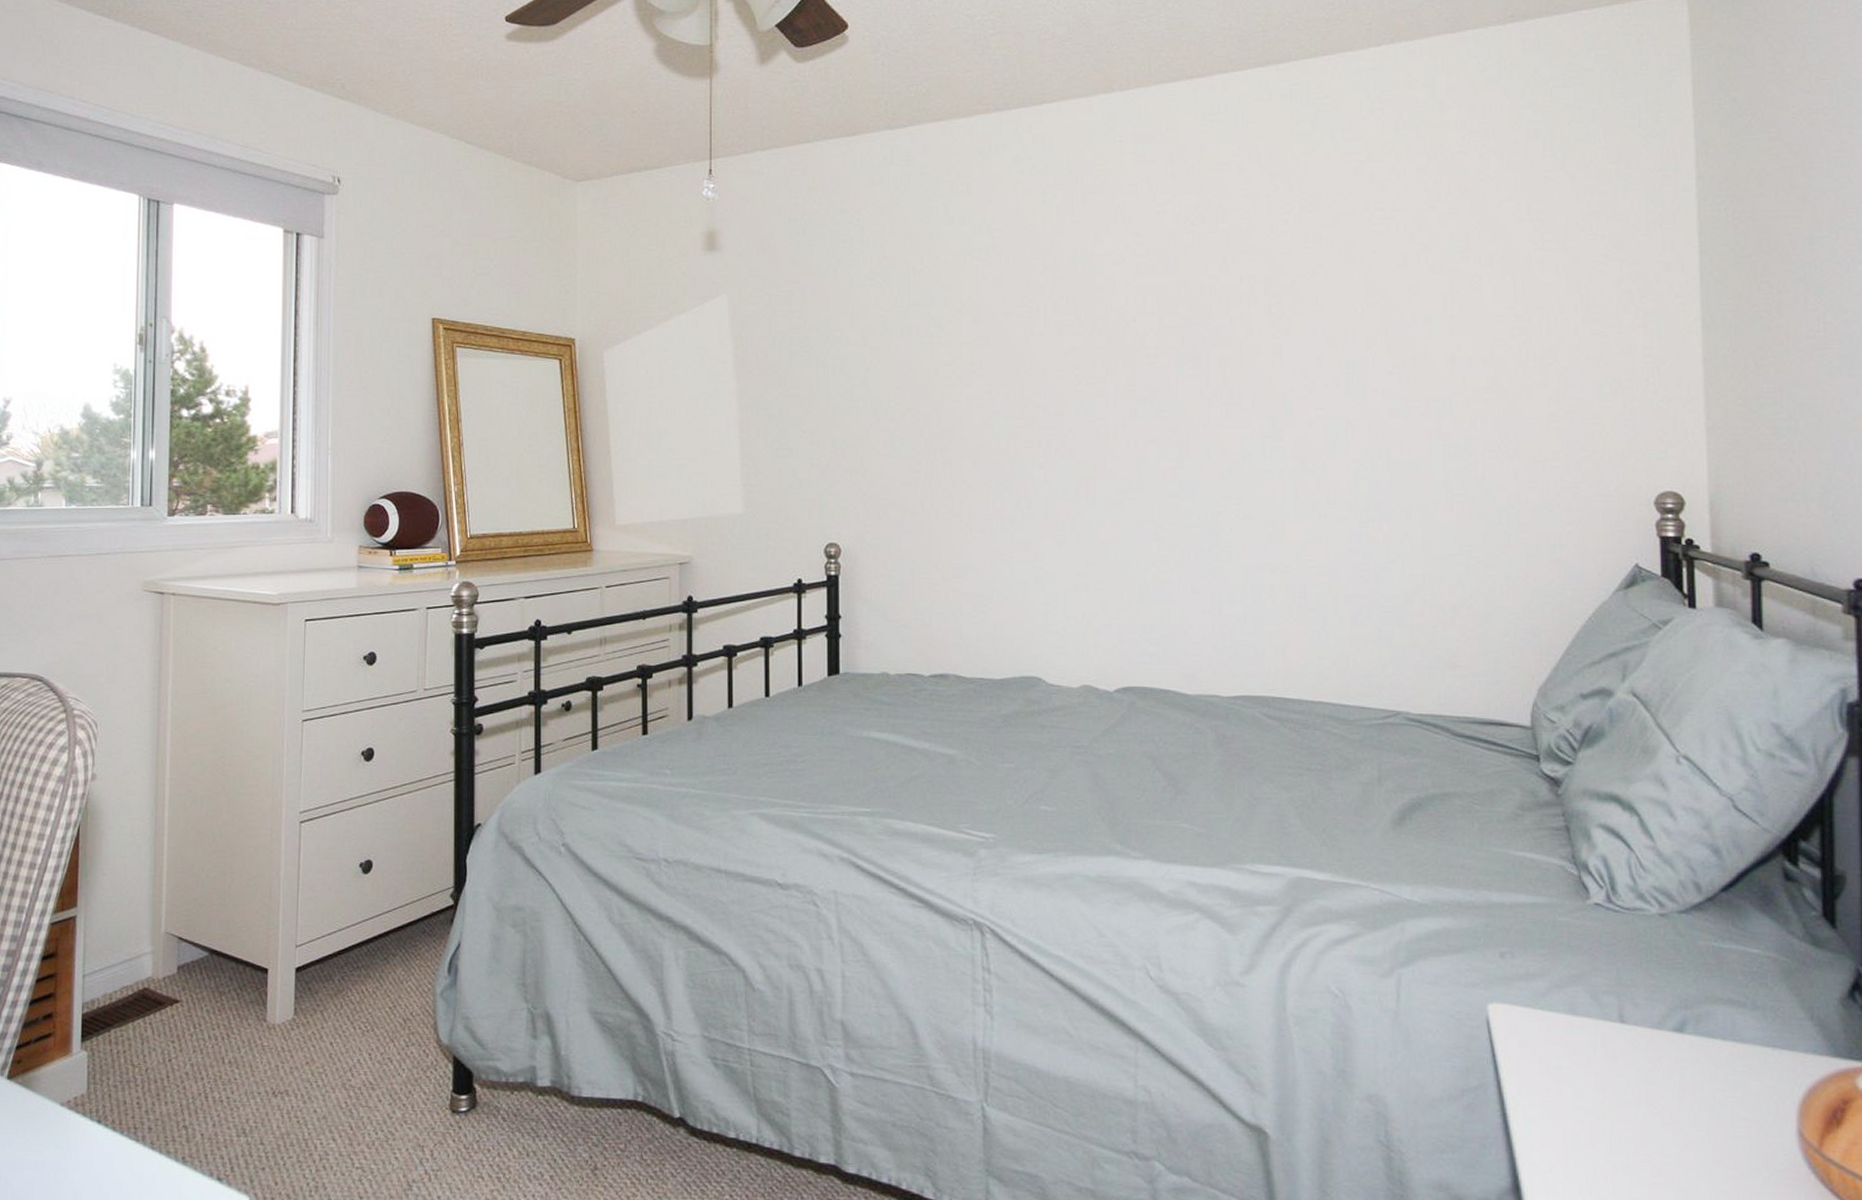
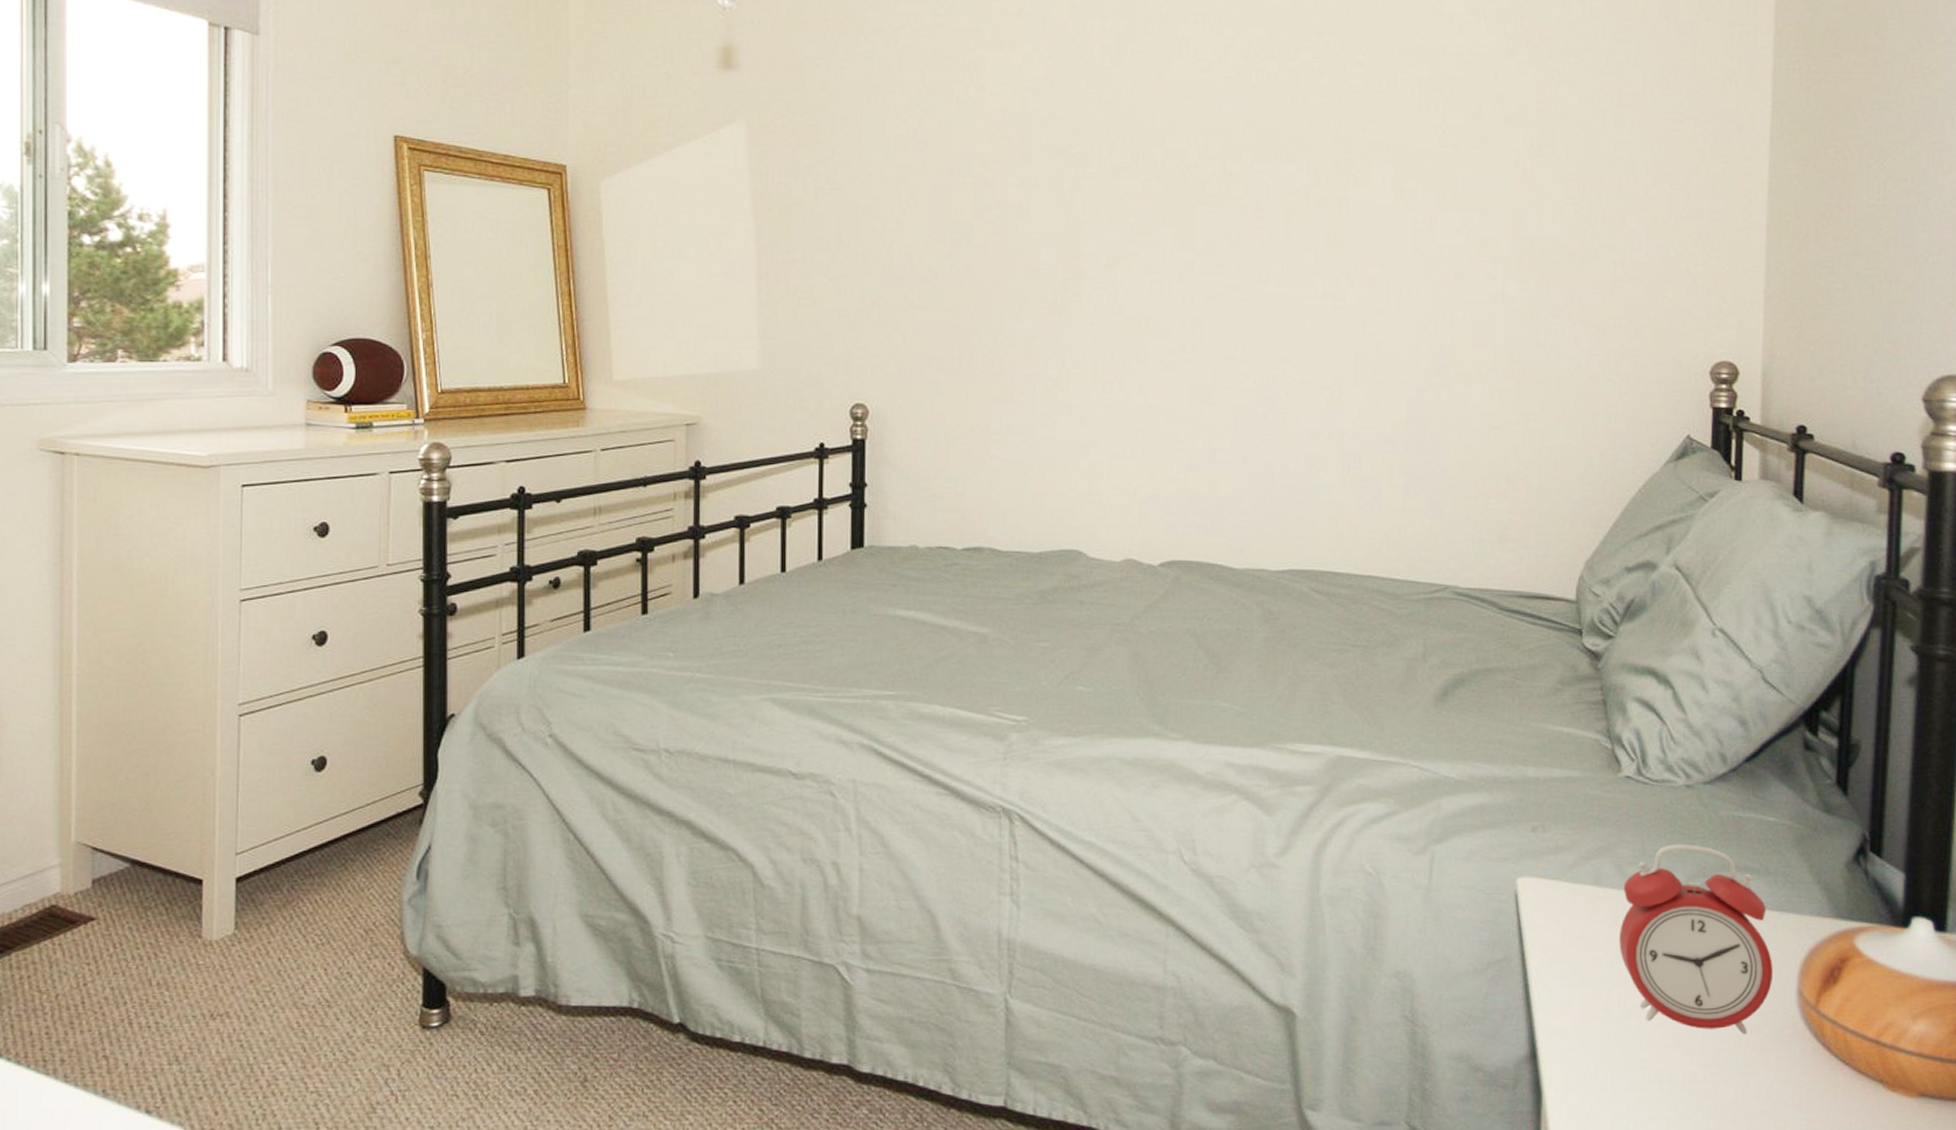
alarm clock: none [1599,974,1769,1176] -> present [1619,844,1773,1035]

